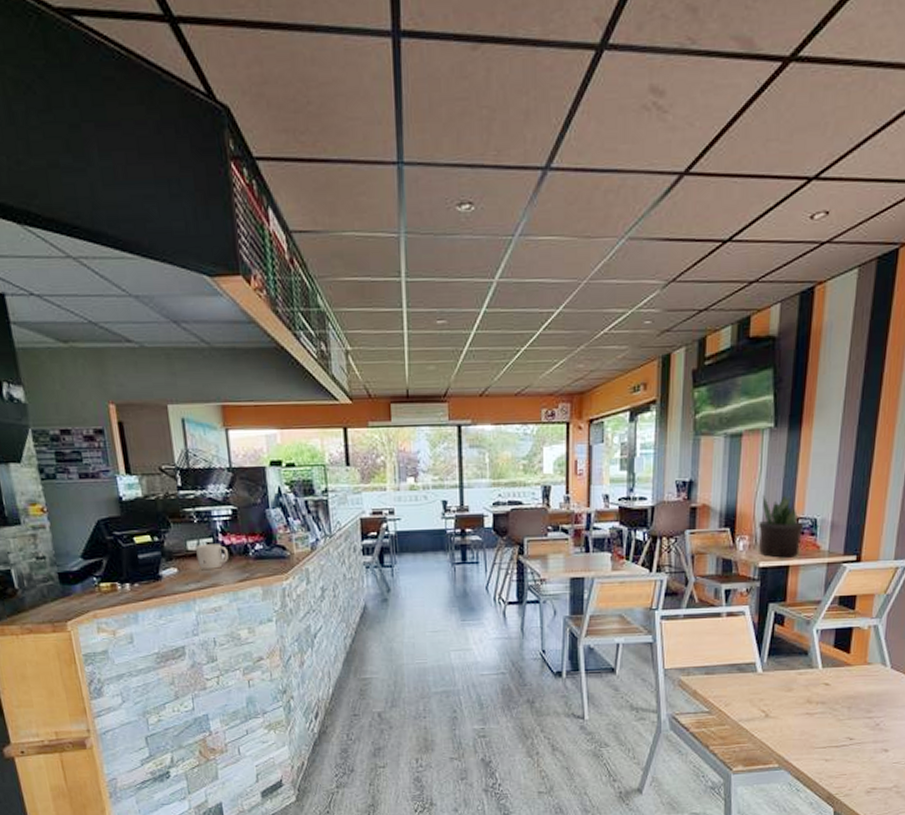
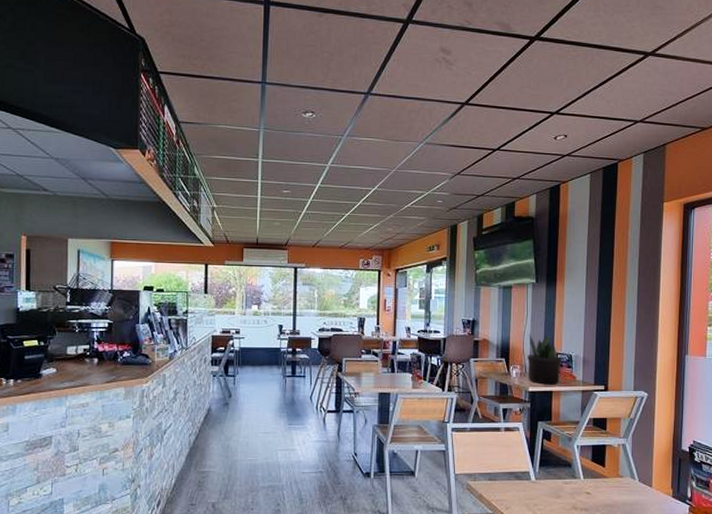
mug: present [196,544,229,569] -> none [74,350,101,371]

